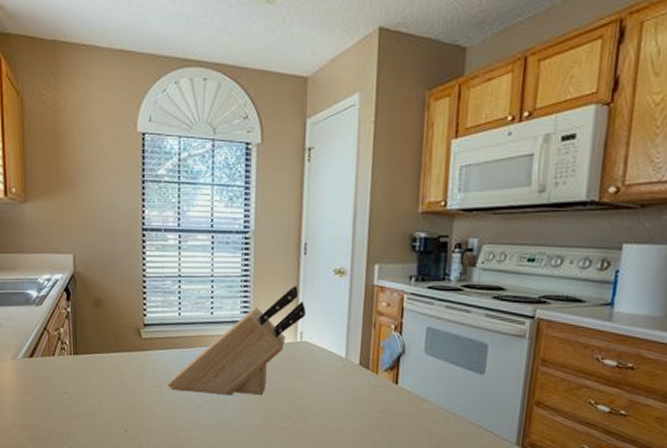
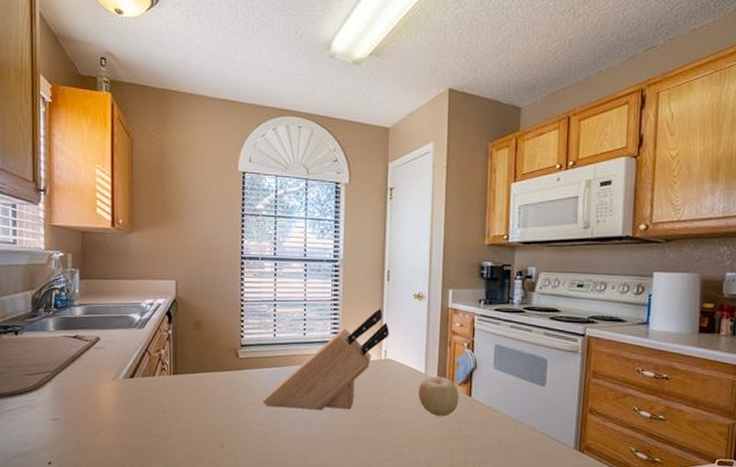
fruit: none [337,358,384,405] -> present [418,373,459,416]

